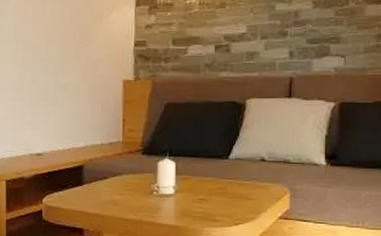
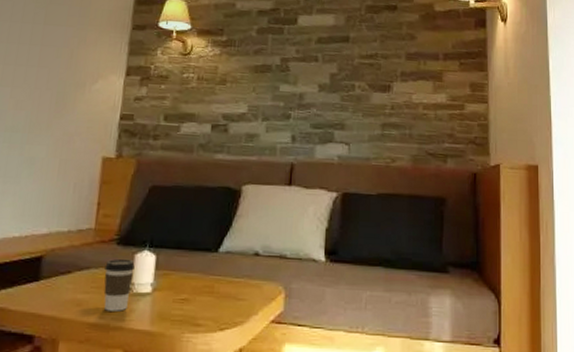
coffee cup: none [134,166,158,210] -> present [103,258,135,311]

